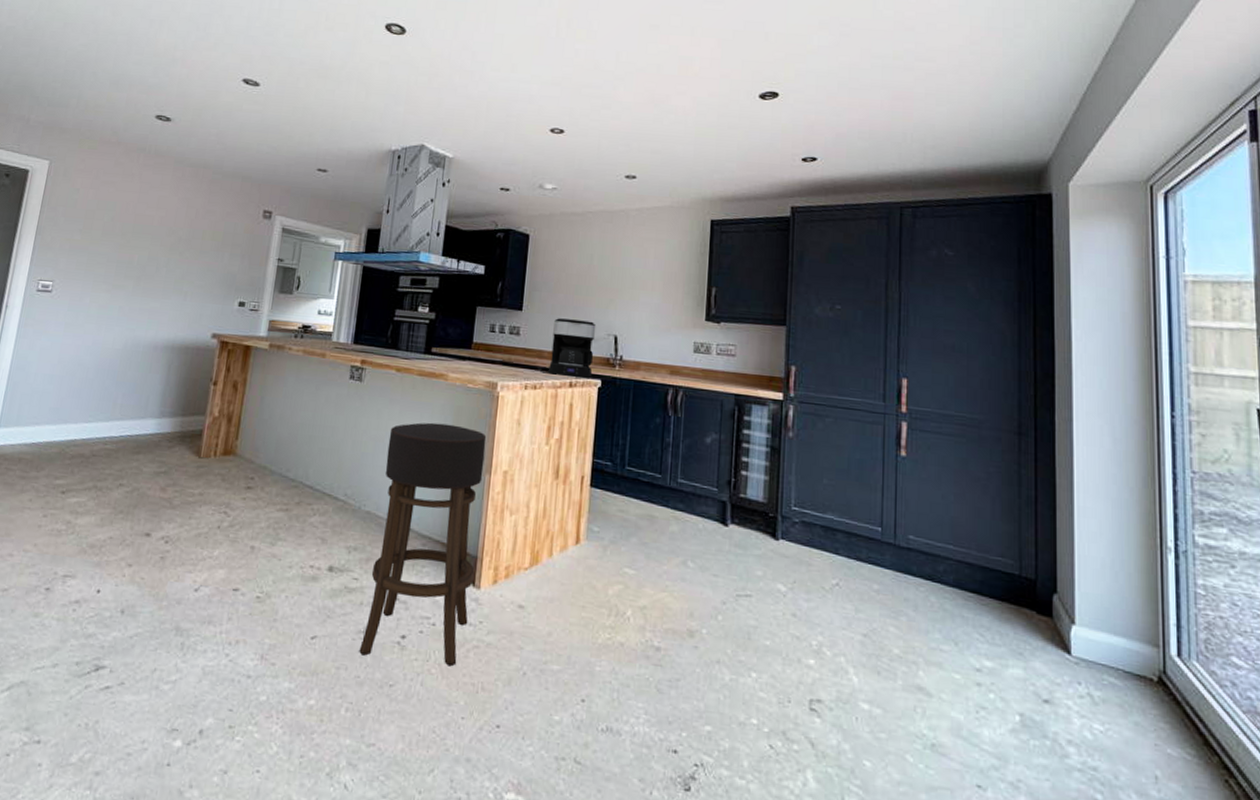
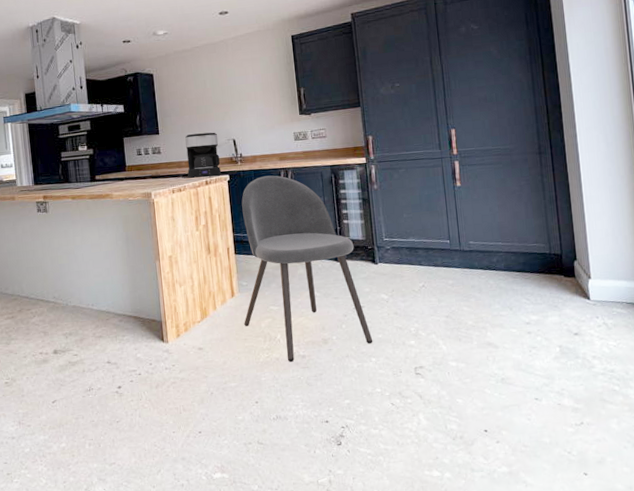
bar stool: present [359,422,487,667] -> none [77,230,164,406]
dining chair: none [585,390,757,653] -> present [241,175,373,362]

